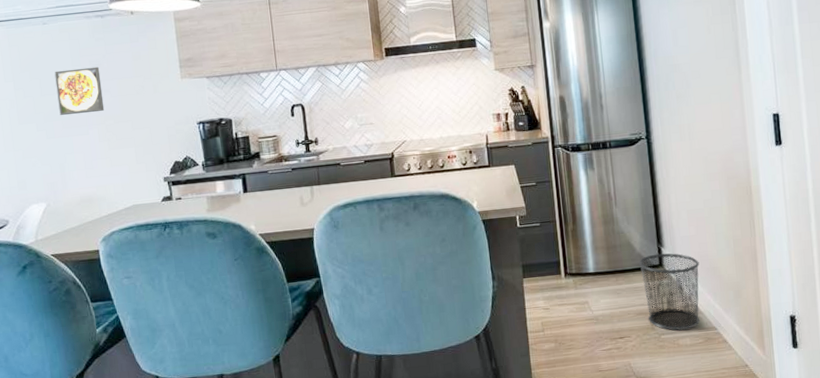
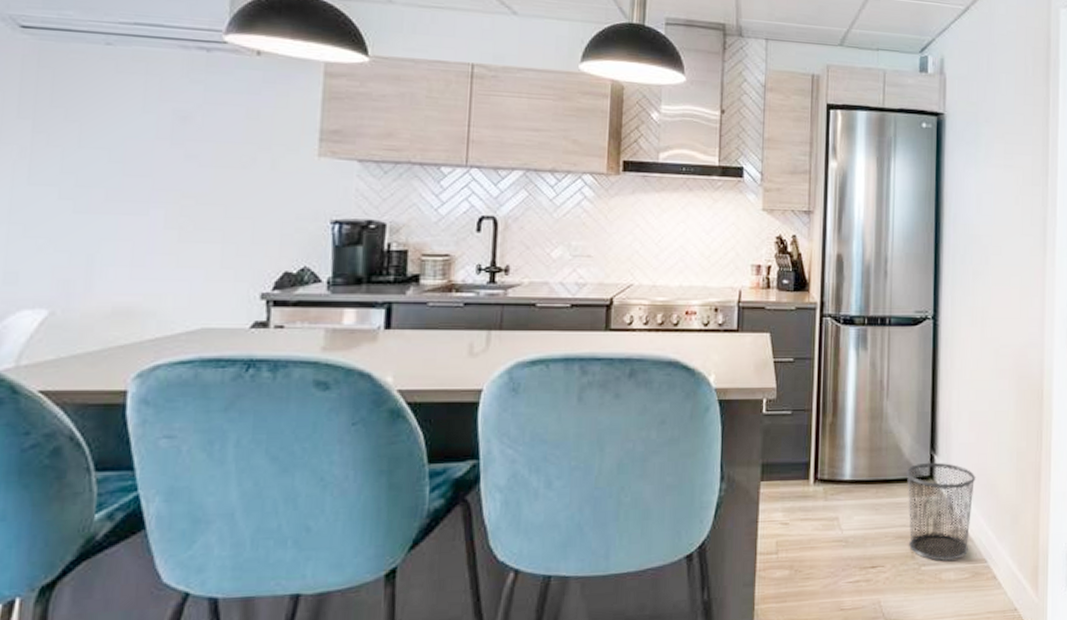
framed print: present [54,66,105,116] -> none [104,115,188,185]

